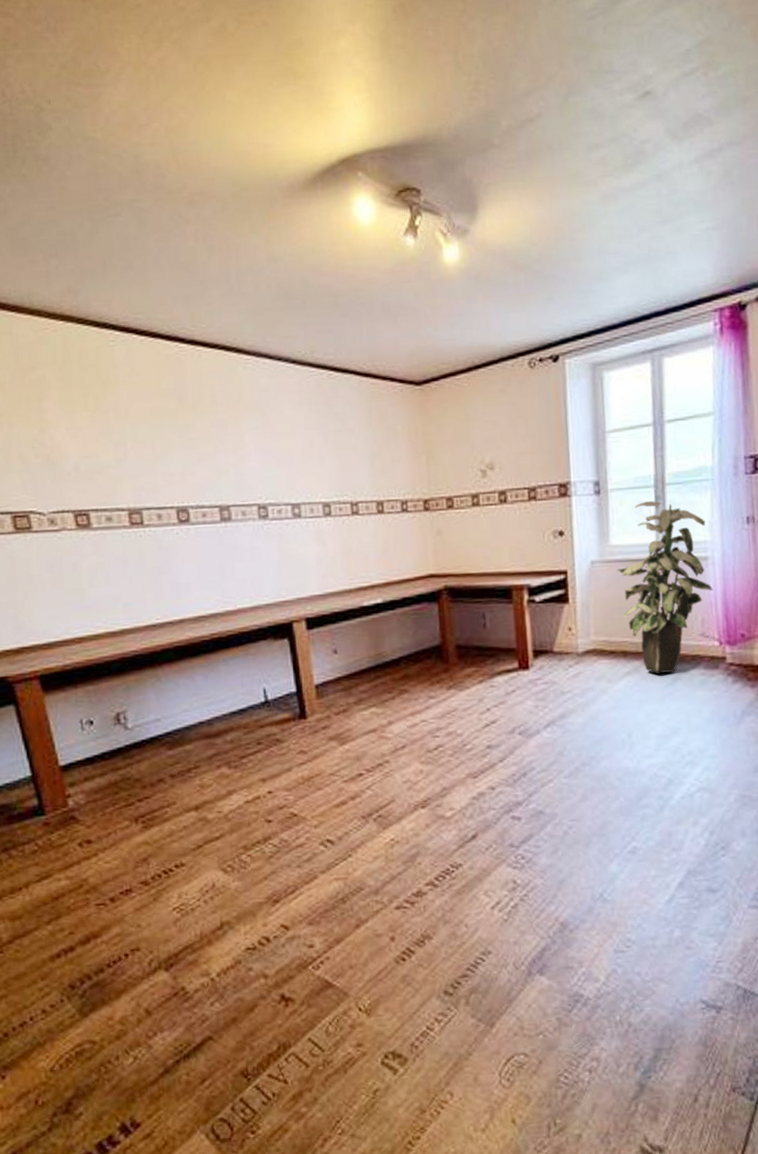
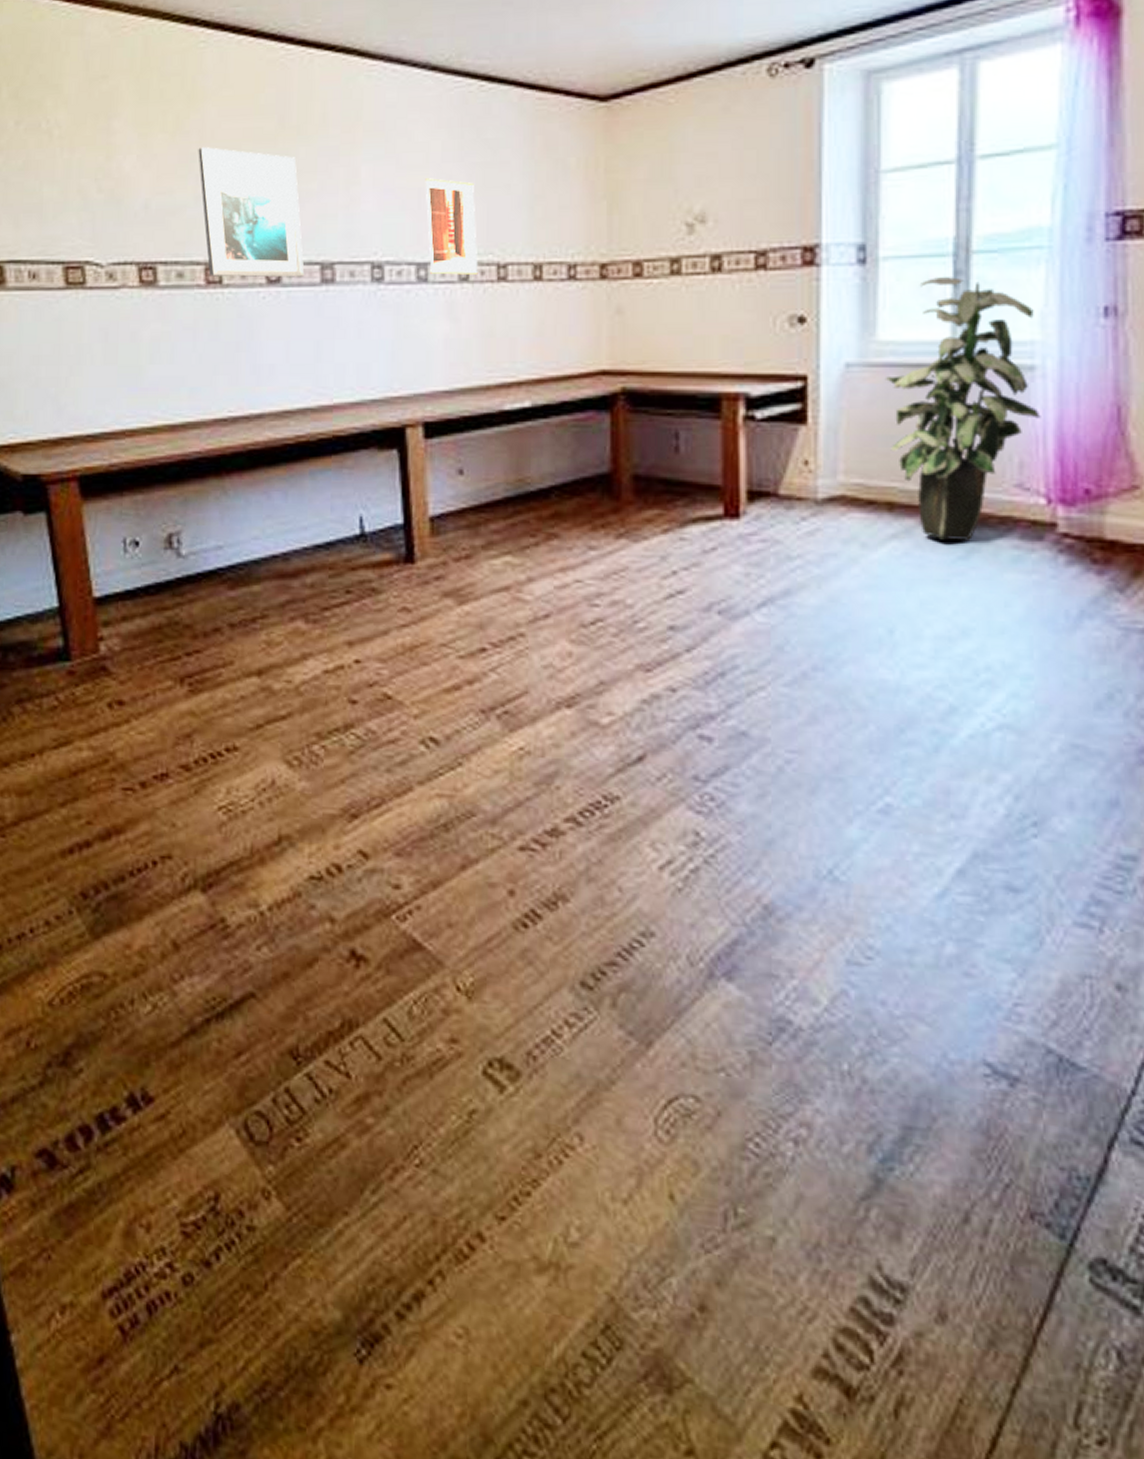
wall art: none [115,421,208,519] -> present [198,147,305,278]
wall art: none [293,442,338,512] -> present [425,178,478,275]

